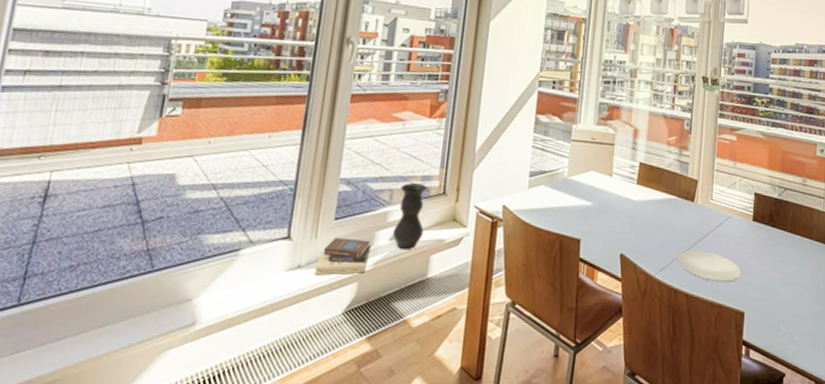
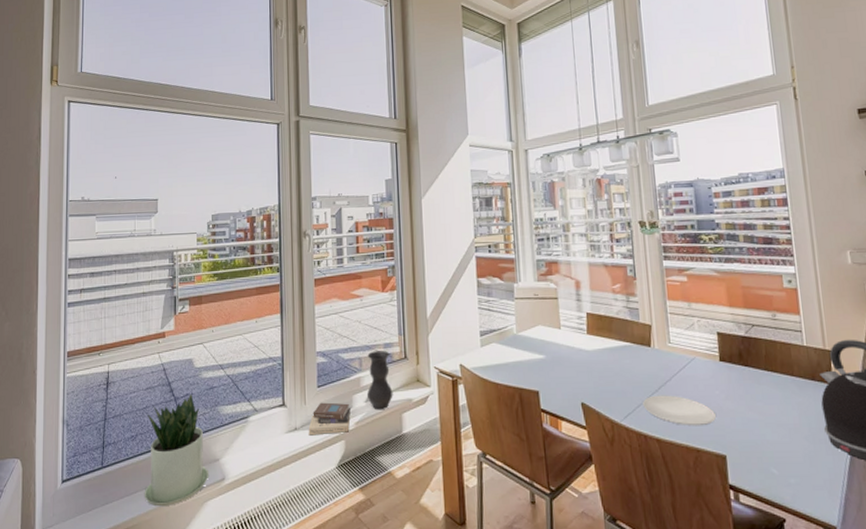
planter: none [75,217,176,357] -> present [144,393,210,507]

